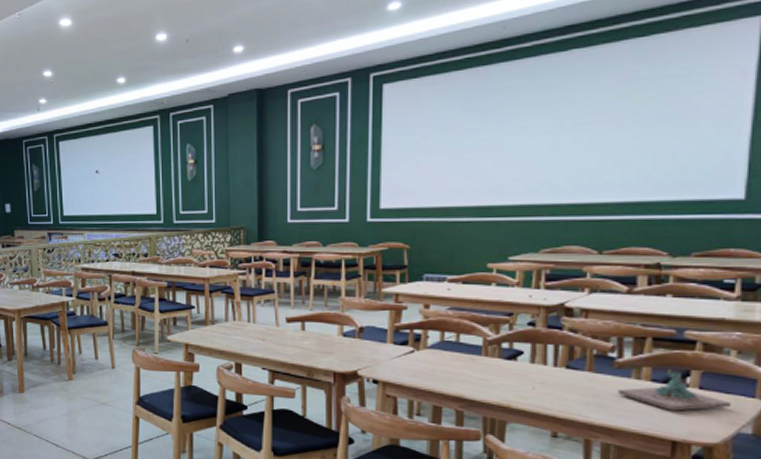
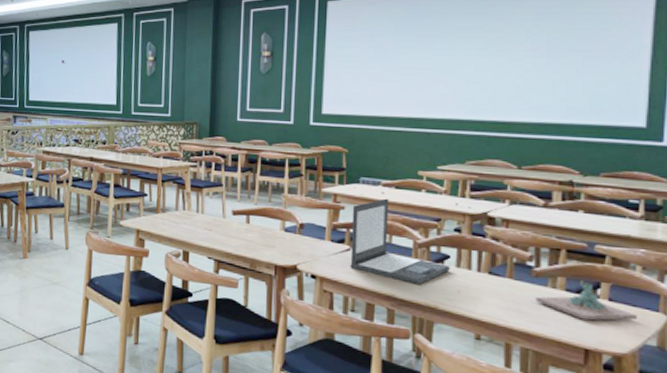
laptop: none [415,295,523,384] -> present [350,198,450,285]

